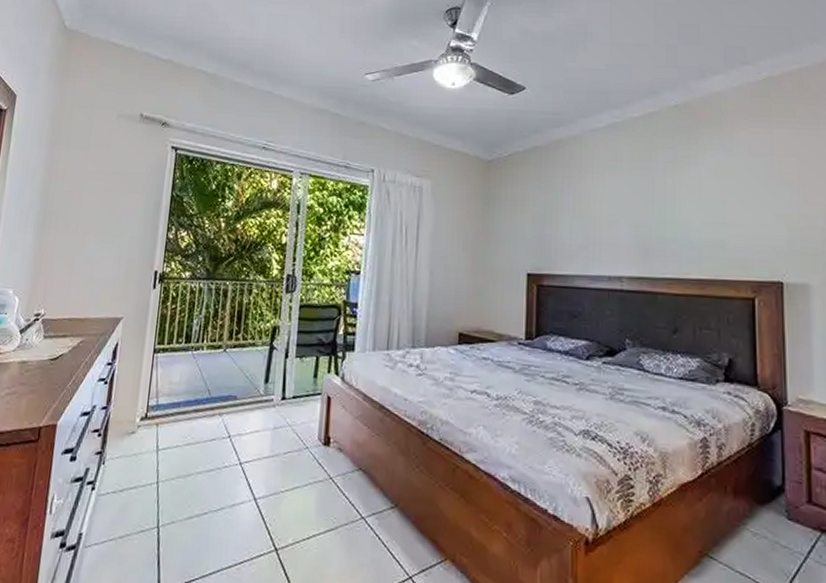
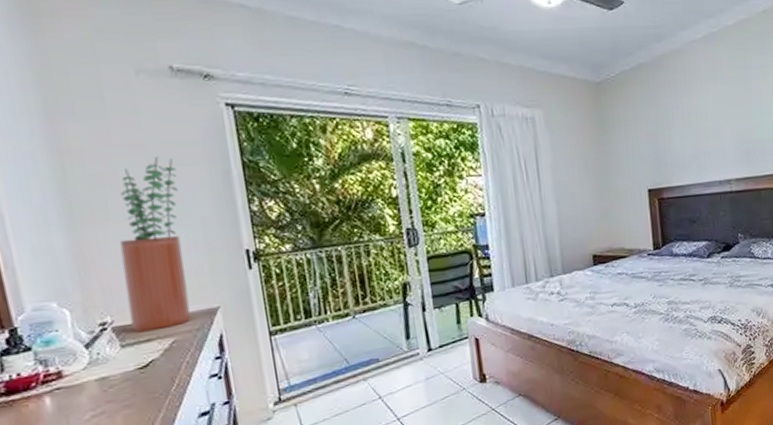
vase: none [56,183,123,329] -> present [119,157,191,333]

